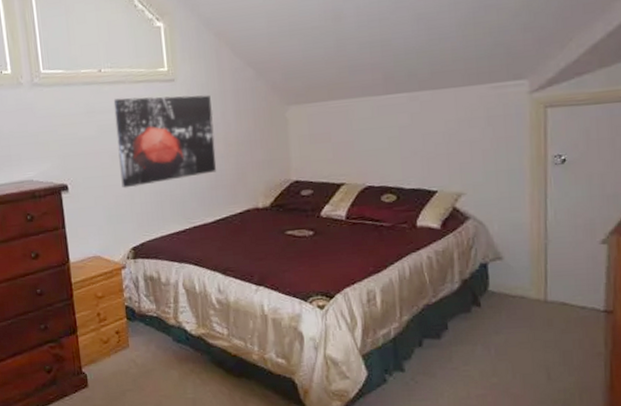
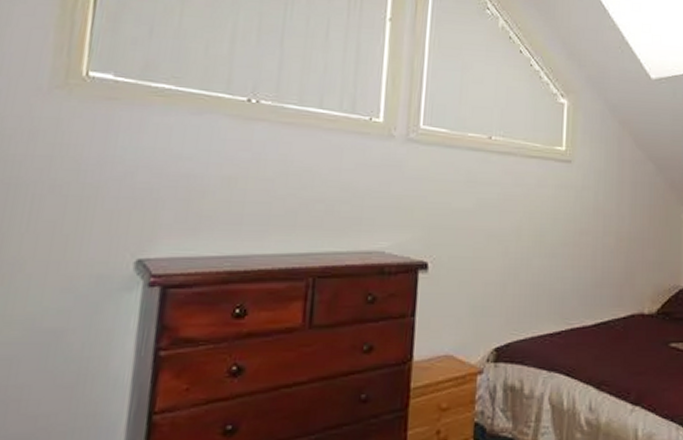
wall art: present [113,95,217,188] -> none [494,171,608,275]

